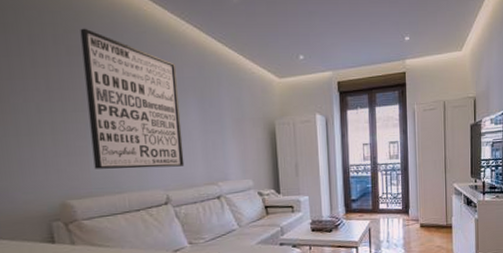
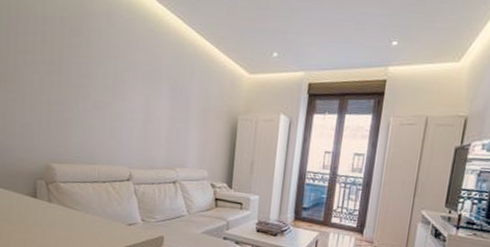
wall art: present [80,28,185,169] -> none [75,13,156,148]

